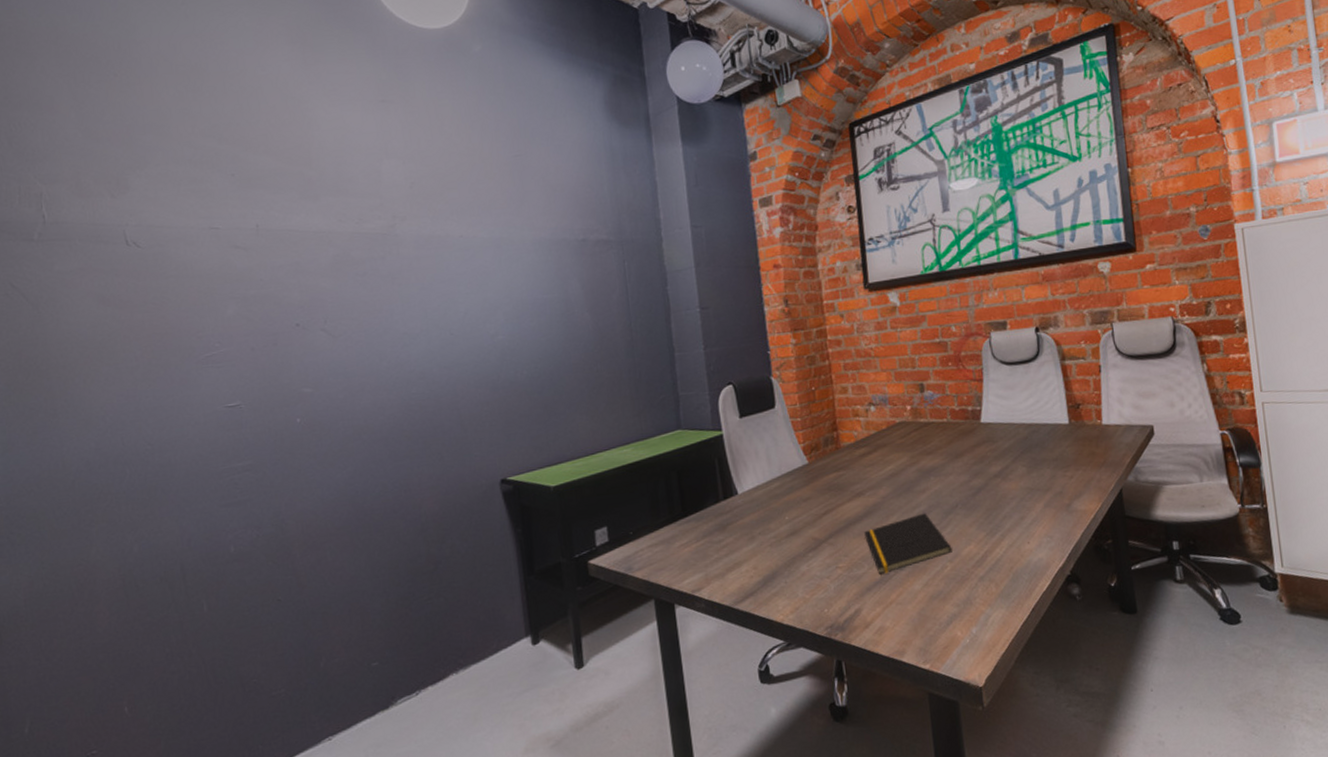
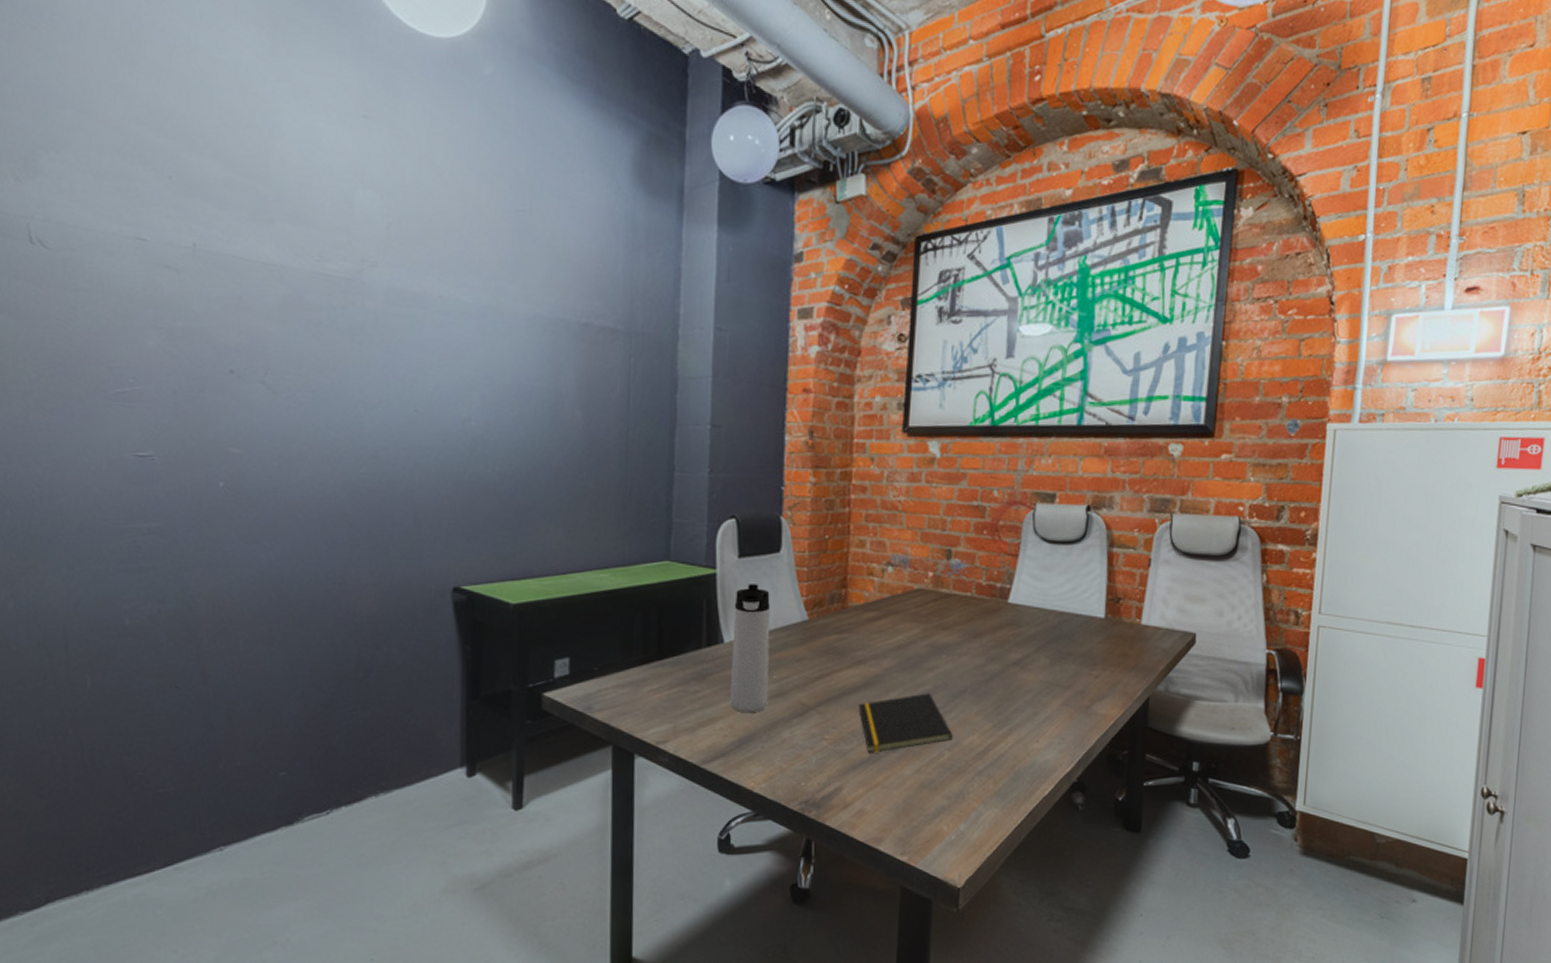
thermos bottle: none [742,438,785,554] -> present [730,584,771,712]

